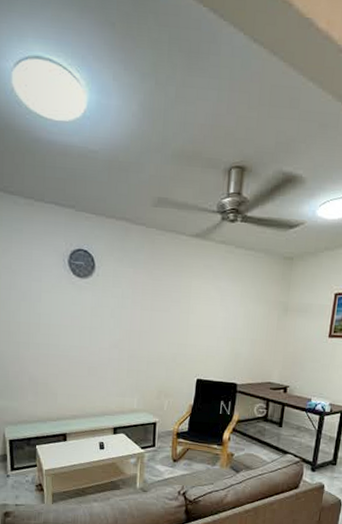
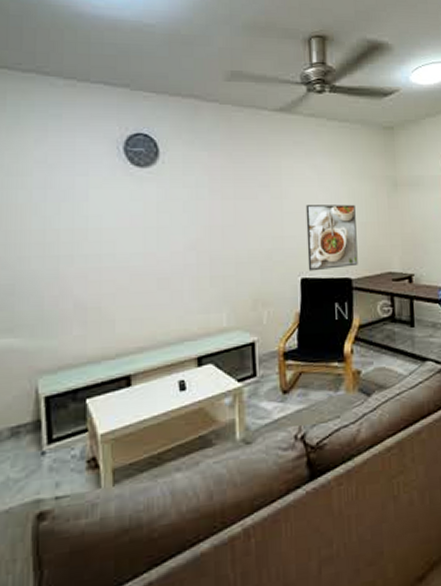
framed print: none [203,320,249,375] -> present [305,204,358,271]

